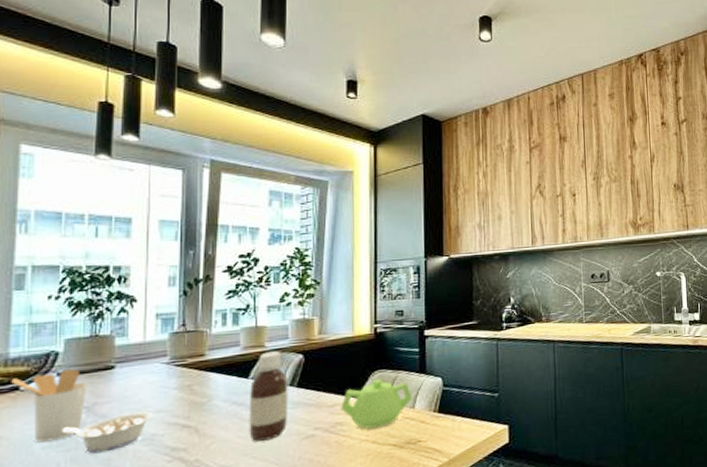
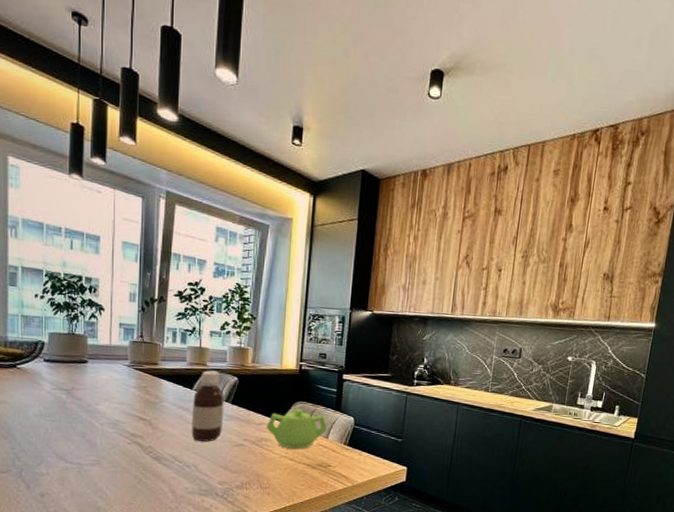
utensil holder: present [11,368,88,443] -> none [10,357,67,412]
legume: present [63,411,153,454] -> none [50,400,117,427]

